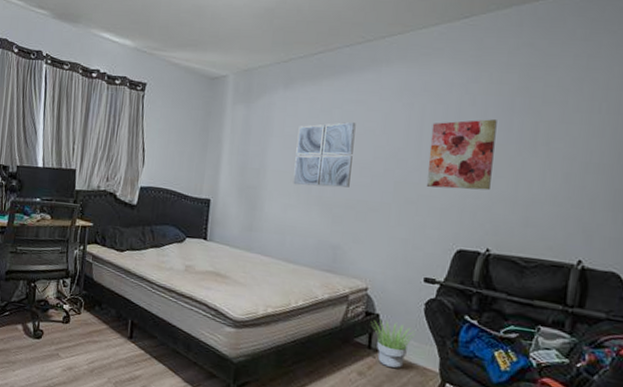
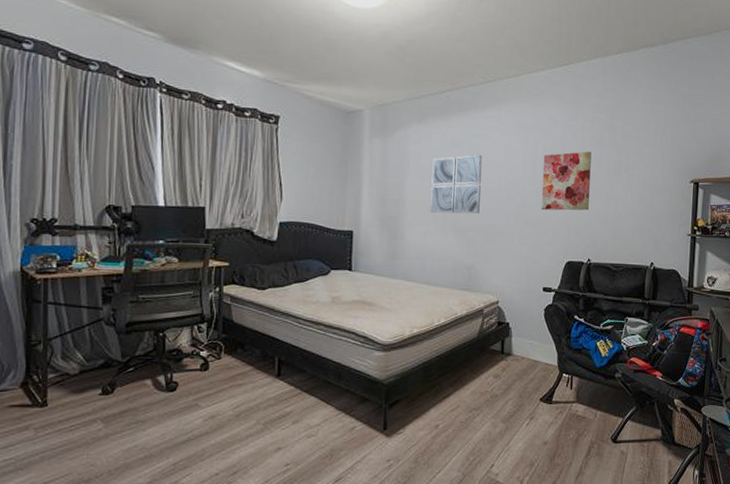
potted plant: present [370,320,415,369] -> none [502,328,538,368]

